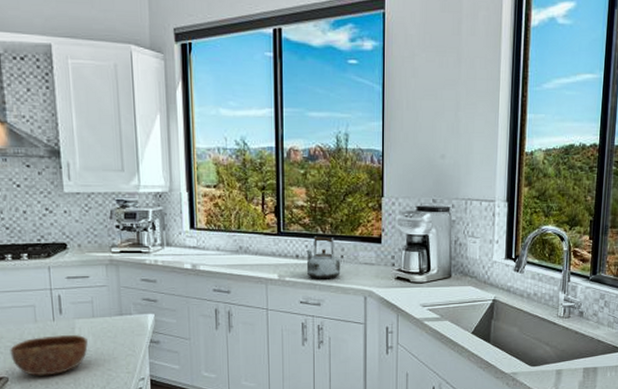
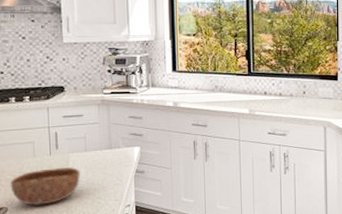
kettle: present [306,236,341,279] -> none [273,76,303,113]

